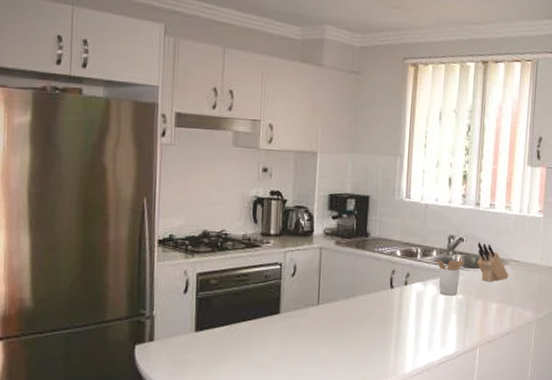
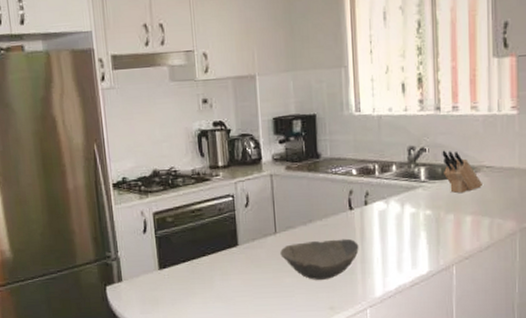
bowl: none [320,315,395,354] -> present [280,238,359,281]
utensil holder: present [436,256,465,296] -> none [397,168,430,213]

